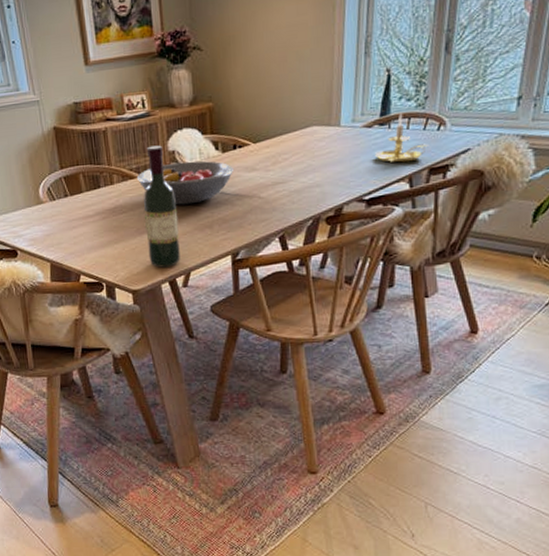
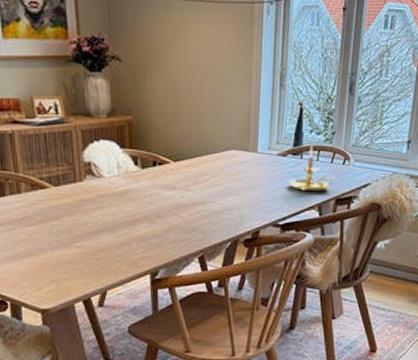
fruit bowl: present [136,161,233,205] -> none [47,175,153,220]
wine bottle: present [144,145,180,268] -> none [56,155,96,286]

